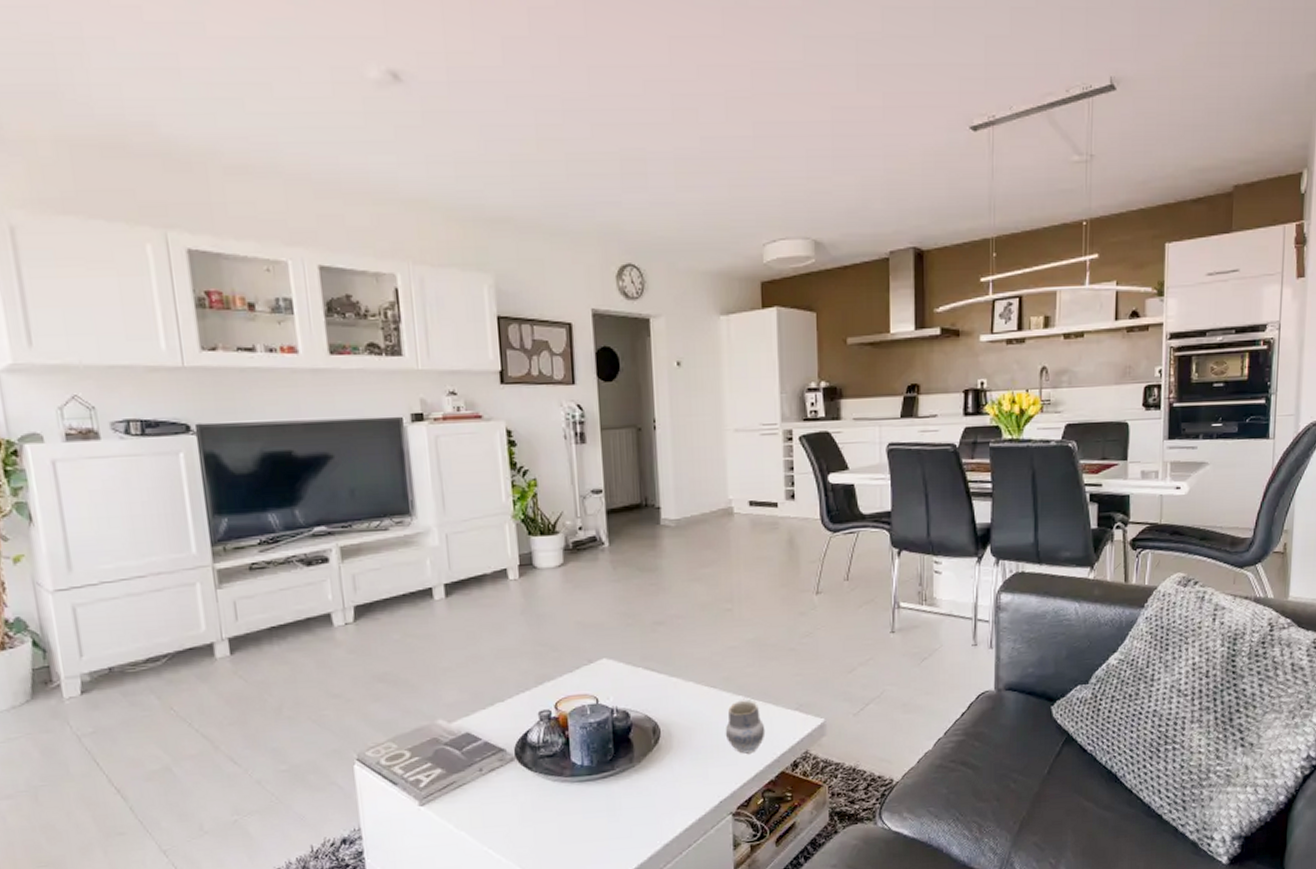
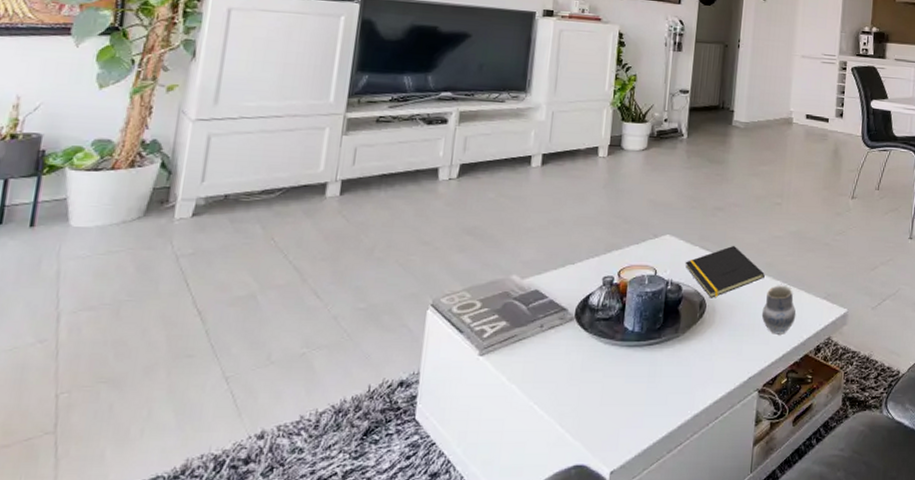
notepad: none [629,661,723,722] -> present [685,245,765,298]

